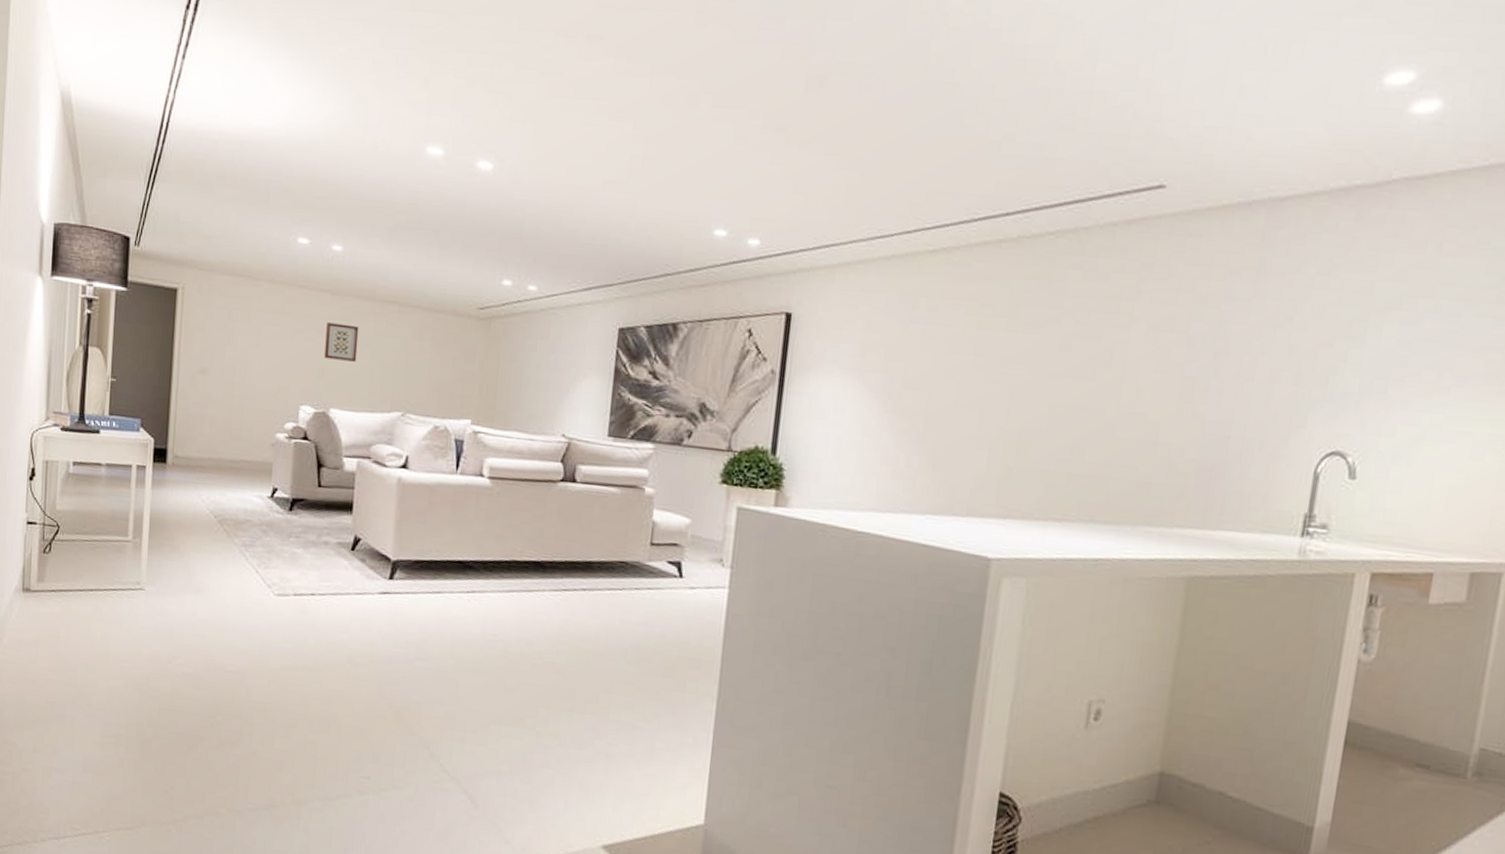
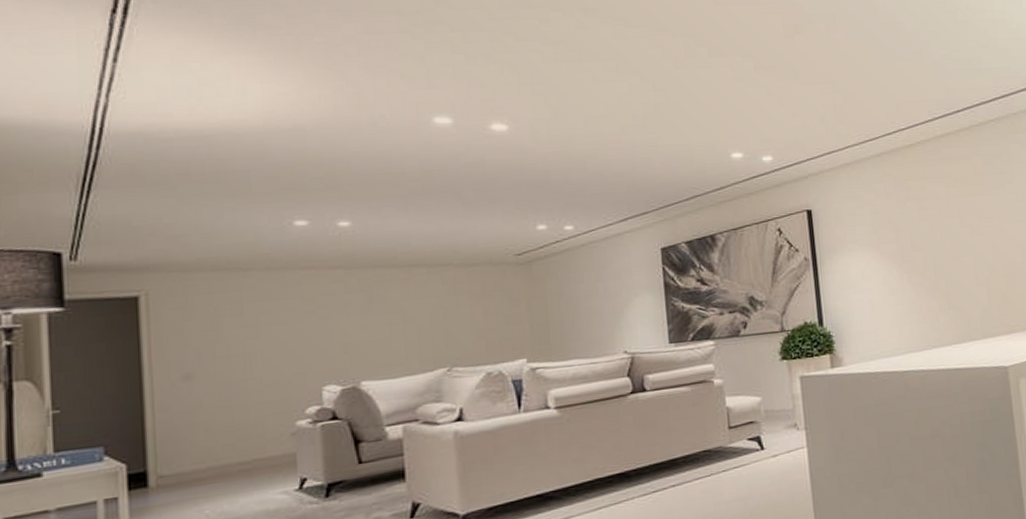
wall art: present [324,322,359,362] -> none [343,295,386,334]

